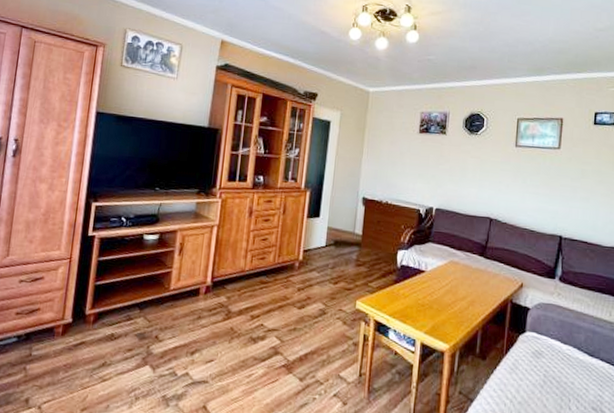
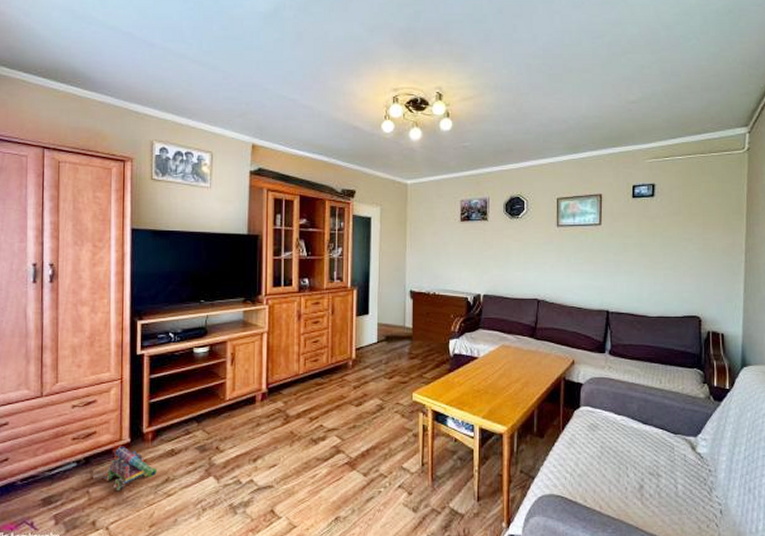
toy cannon: none [42,325,95,371] -> present [103,446,157,491]

